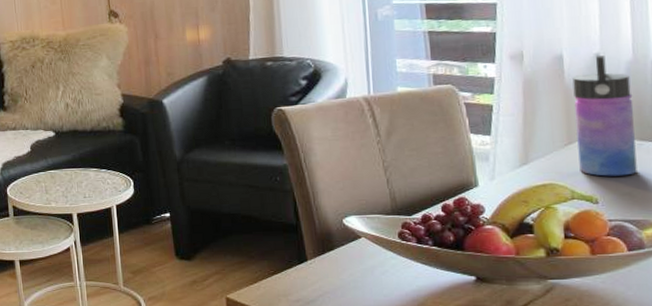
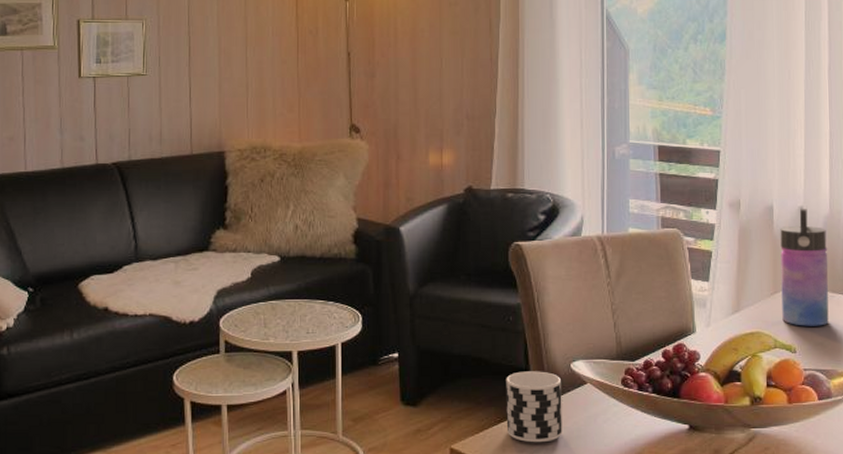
cup: none [277,227,339,293] -> present [506,371,562,443]

